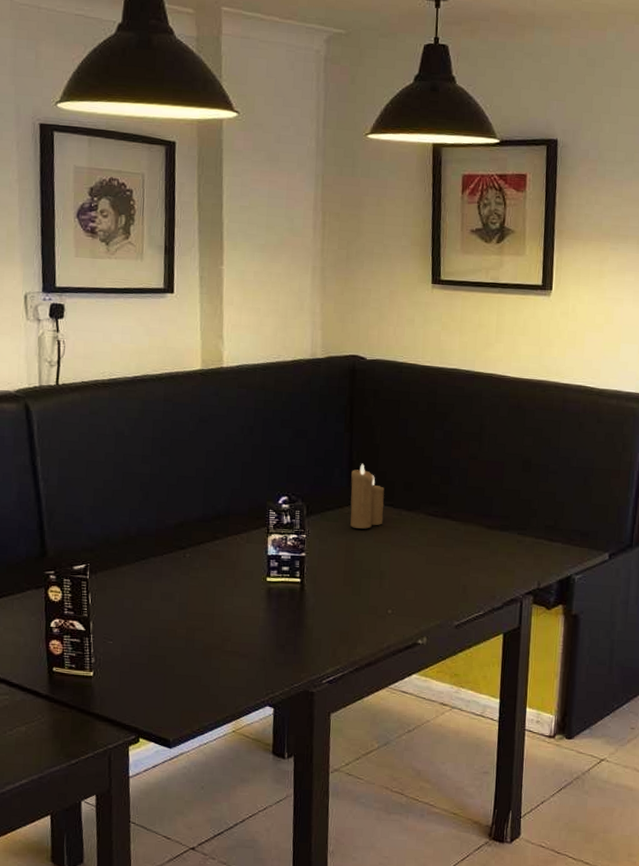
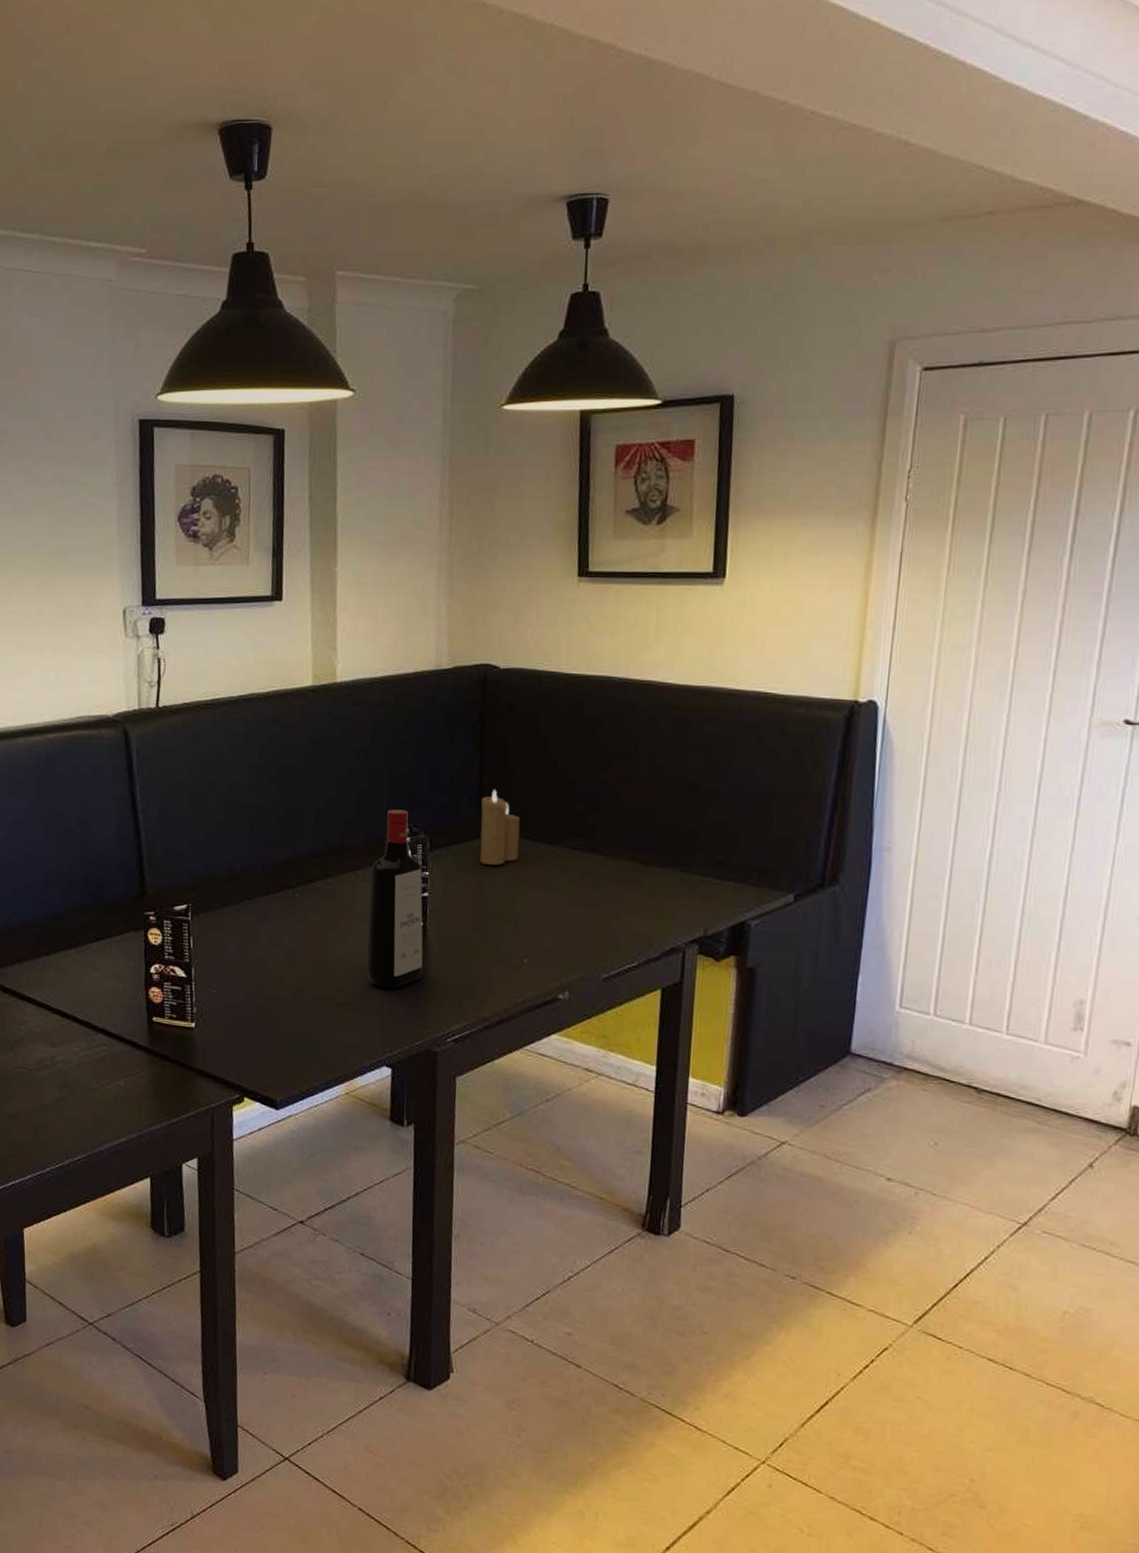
liquor bottle: none [251,480,301,637] -> present [367,809,423,988]

